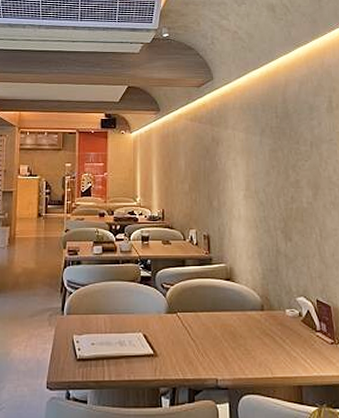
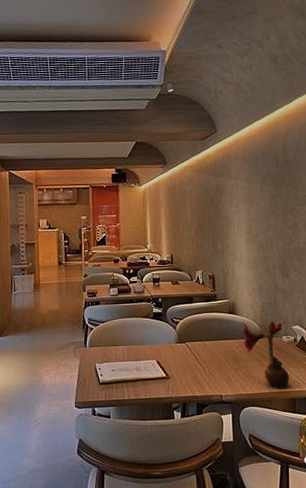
flower: none [240,290,295,374] -> present [241,321,290,389]

